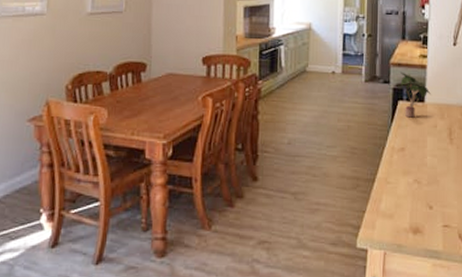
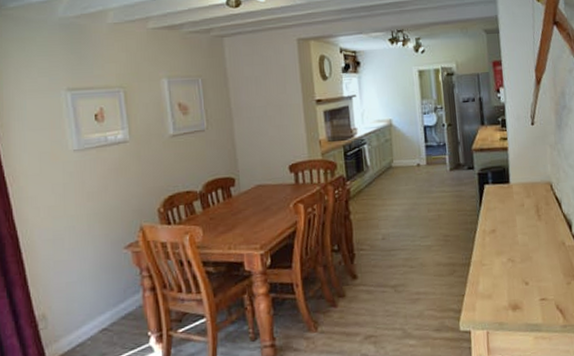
potted plant: present [400,71,431,118] -> none [483,156,515,200]

